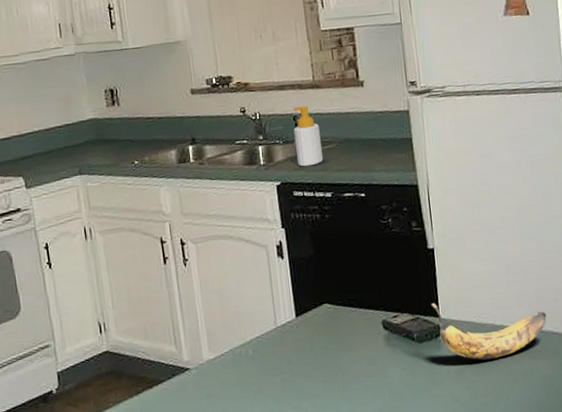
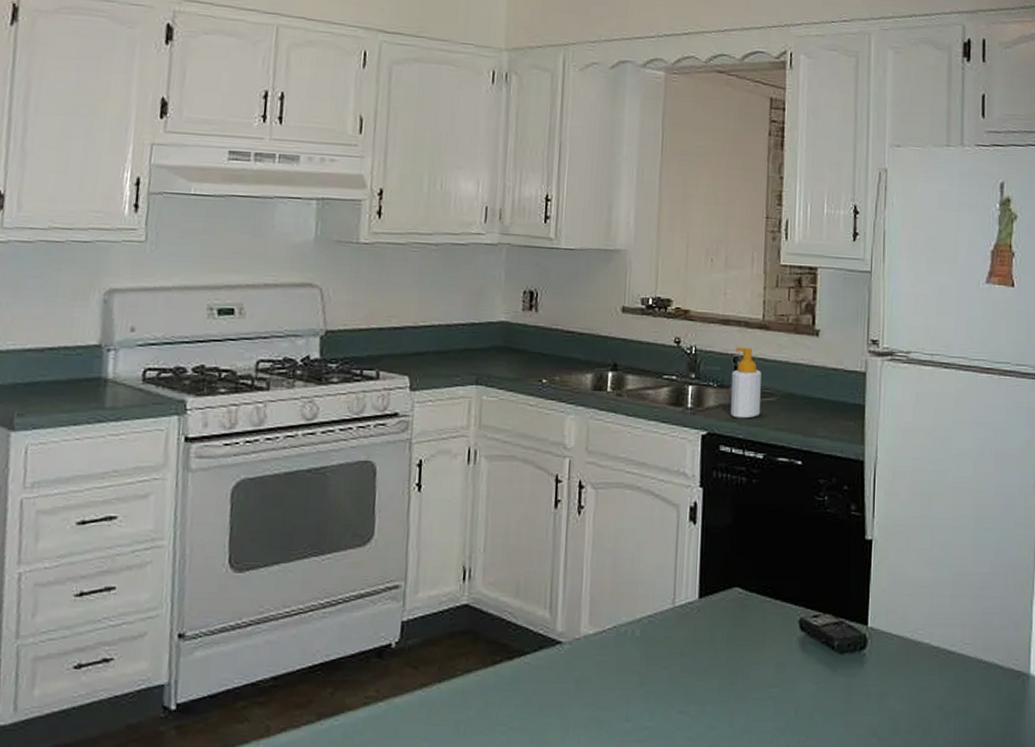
banana: present [431,303,547,360] -> none [860,607,992,687]

